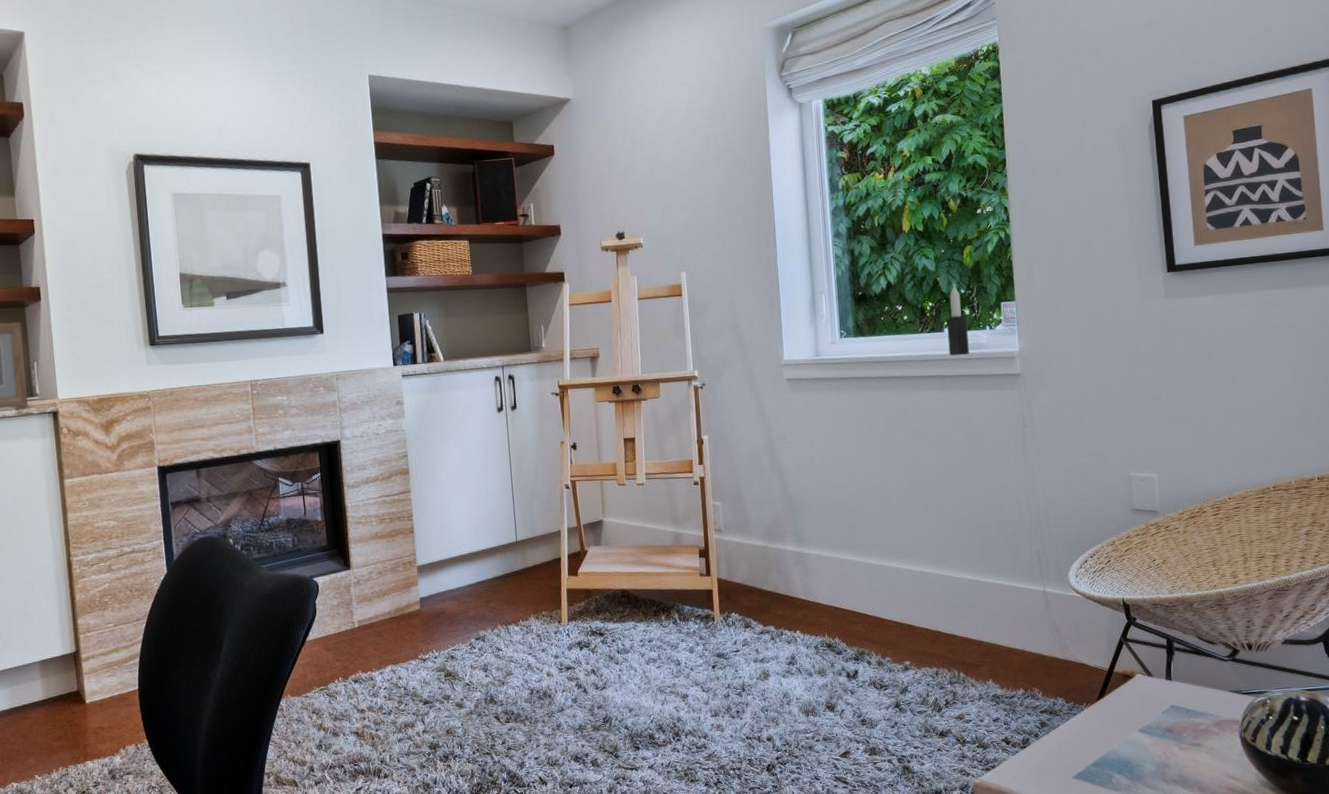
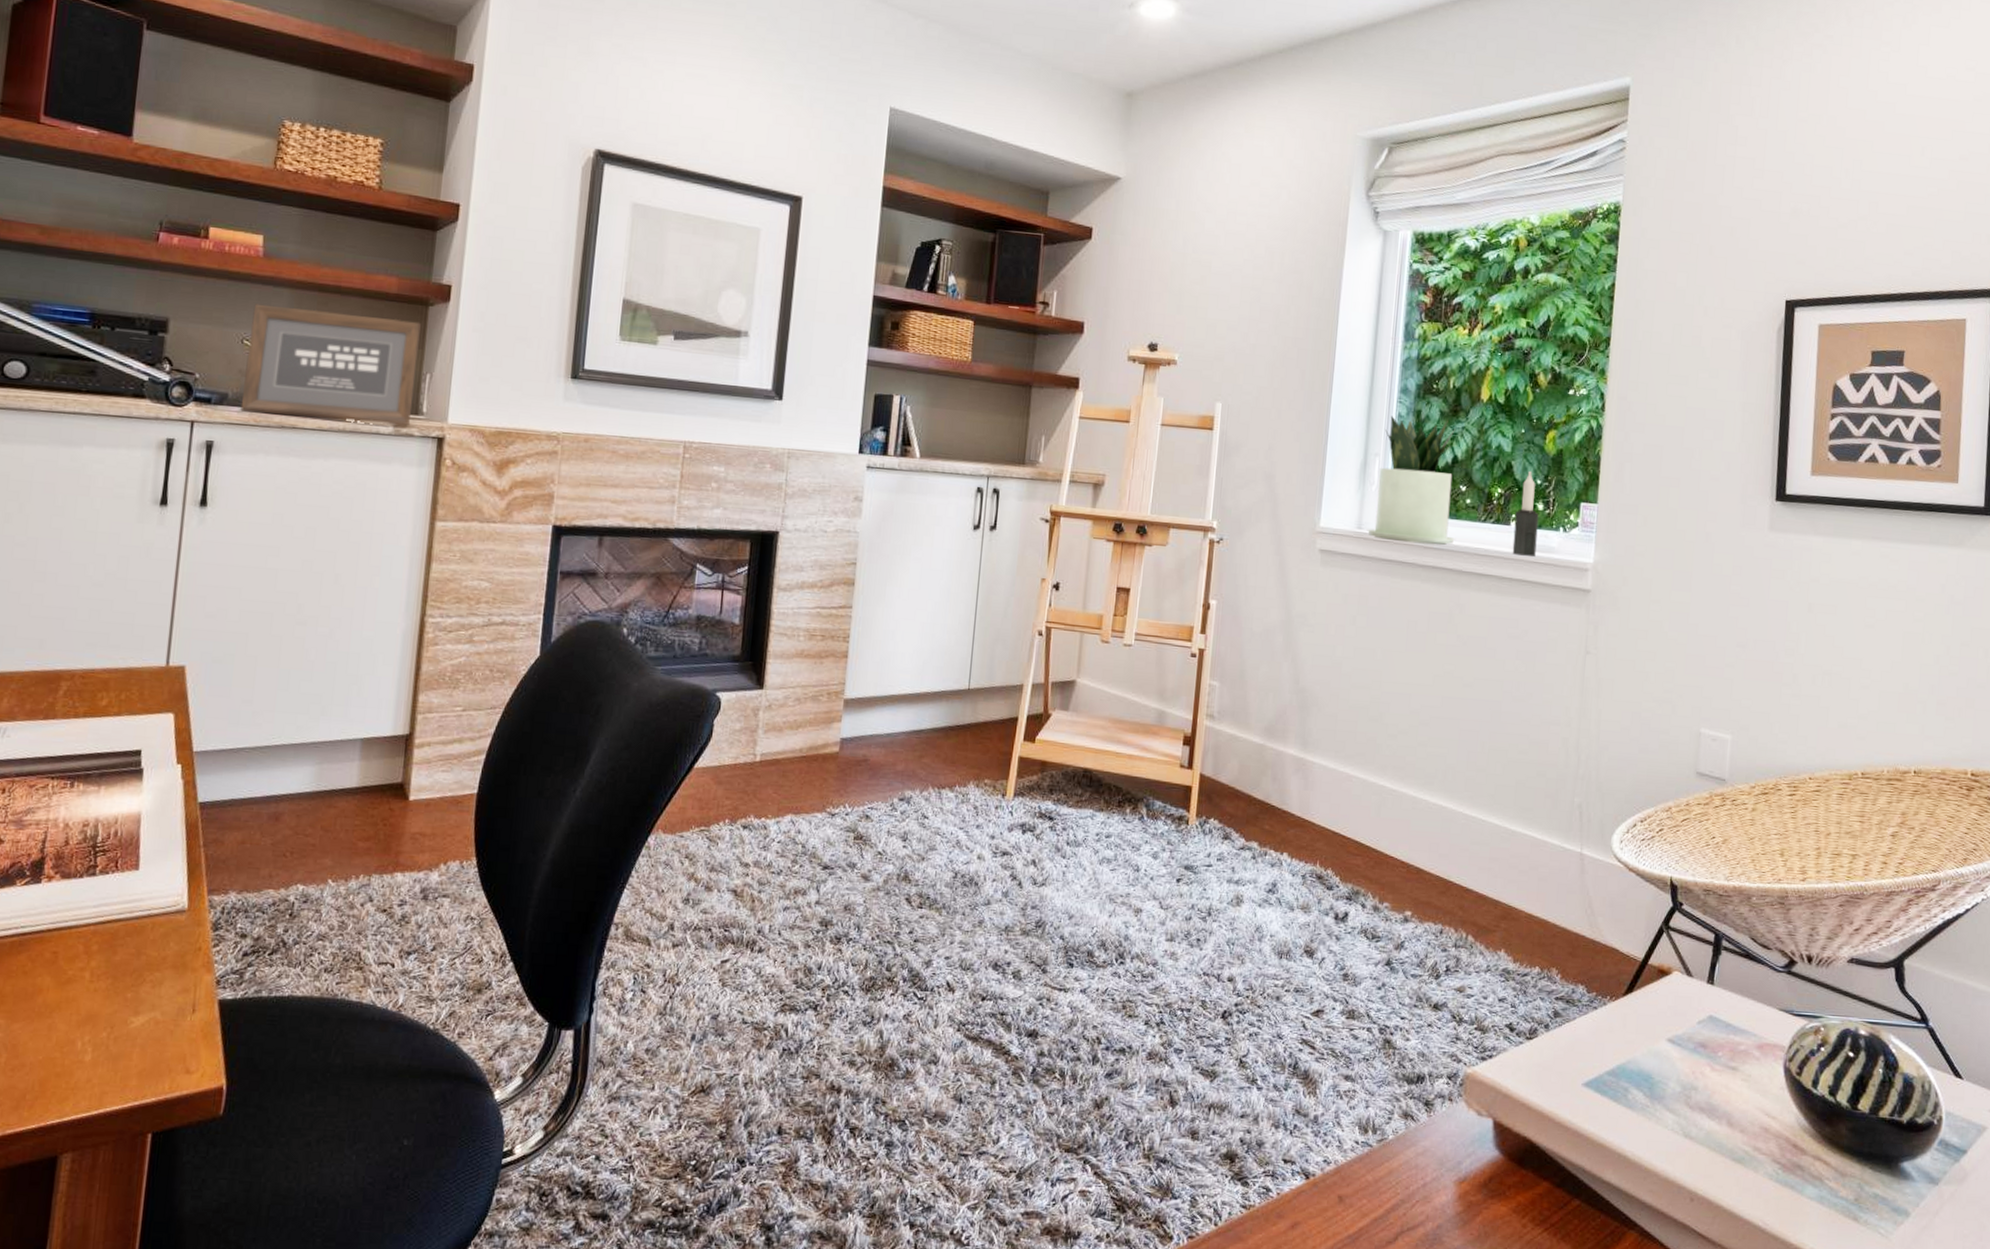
planter: none [823,252,900,362] -> present [1366,416,1456,546]

